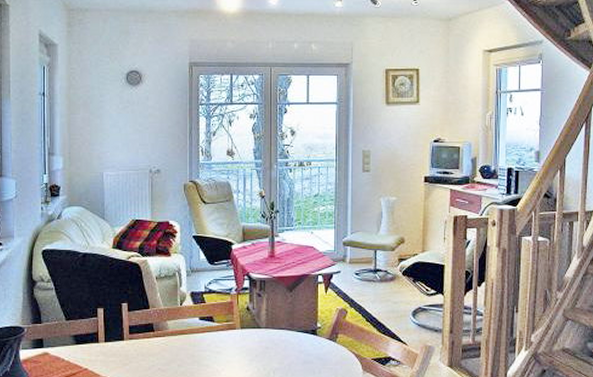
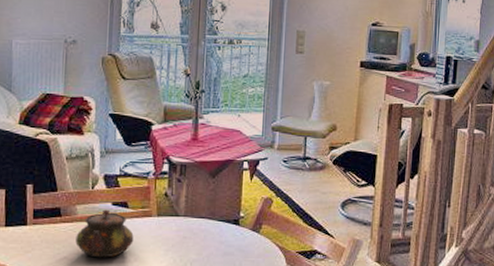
teapot: none [168,324,220,369] -> present [75,209,134,258]

